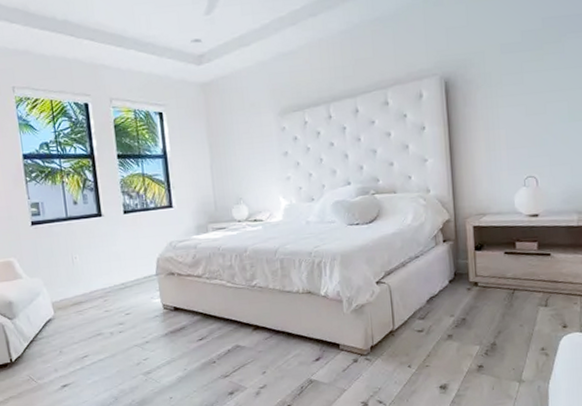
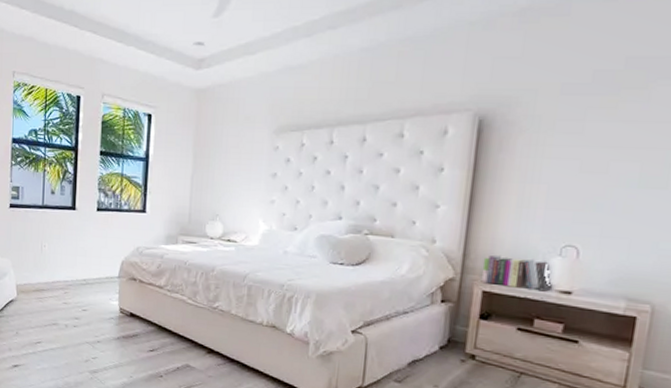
books: none [469,192,523,220] -> present [481,254,552,292]

